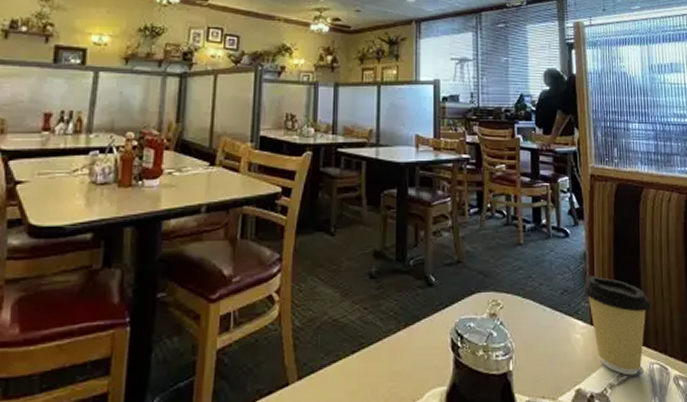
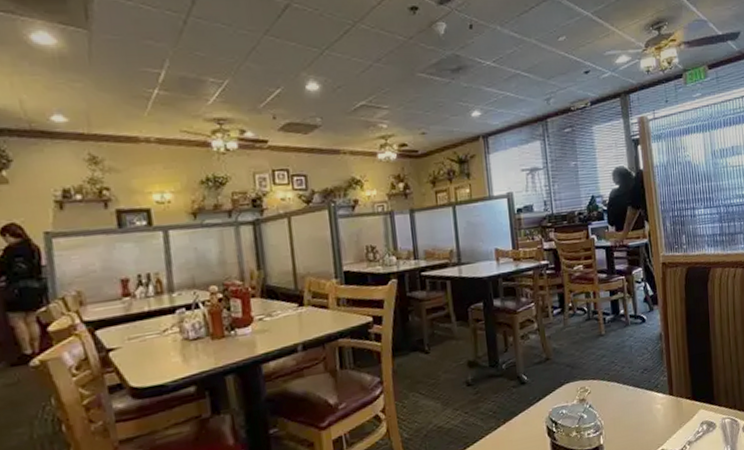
coffee cup: present [583,276,651,376] -> none [661,353,721,432]

